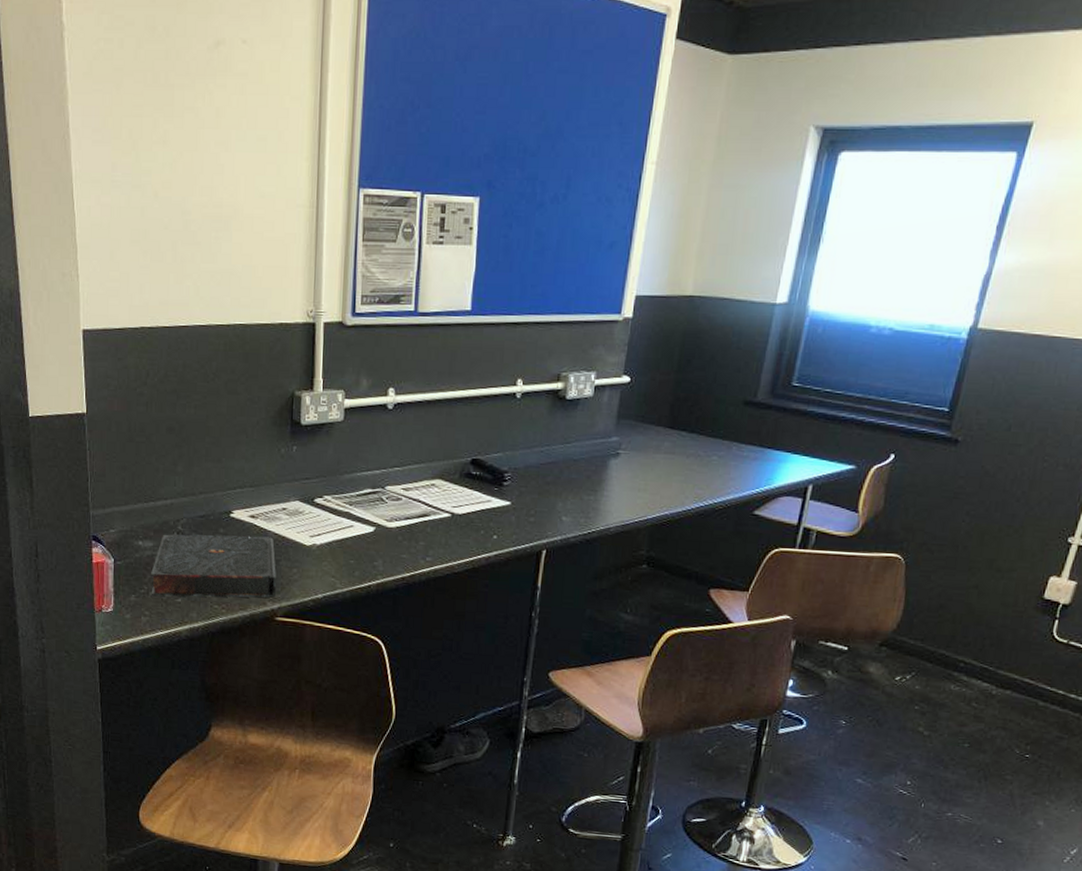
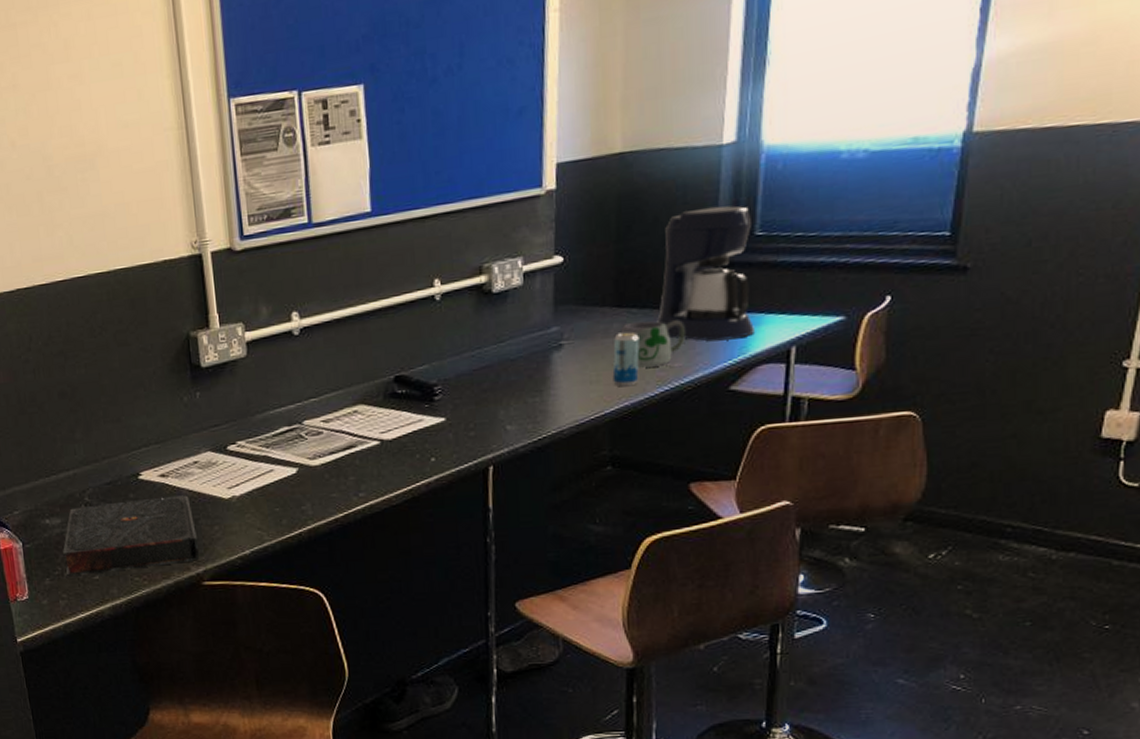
beverage can: none [658,451,685,499] -> present [612,332,640,387]
mug: none [670,443,724,488] -> present [620,320,685,368]
coffee maker: none [701,355,791,471] -> present [657,206,754,342]

